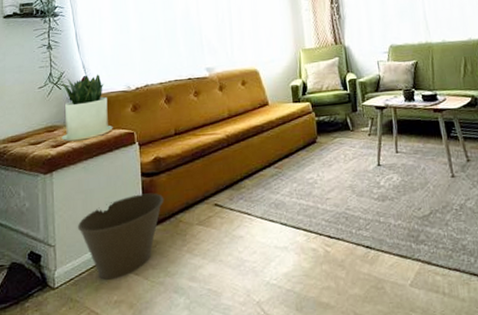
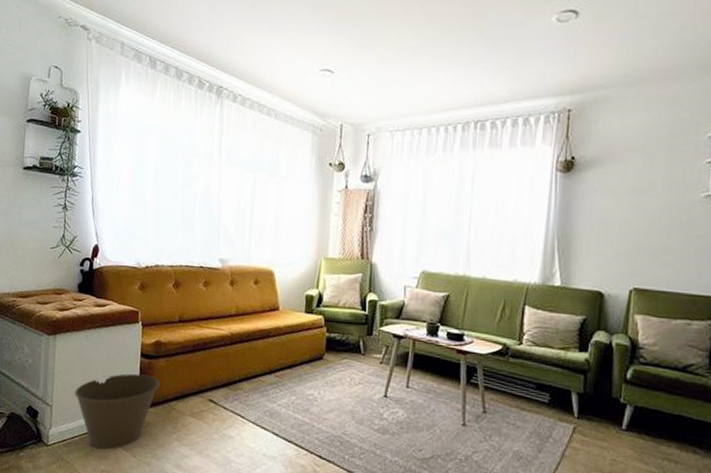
planter: present [61,73,113,142] -> none [68,243,119,309]

